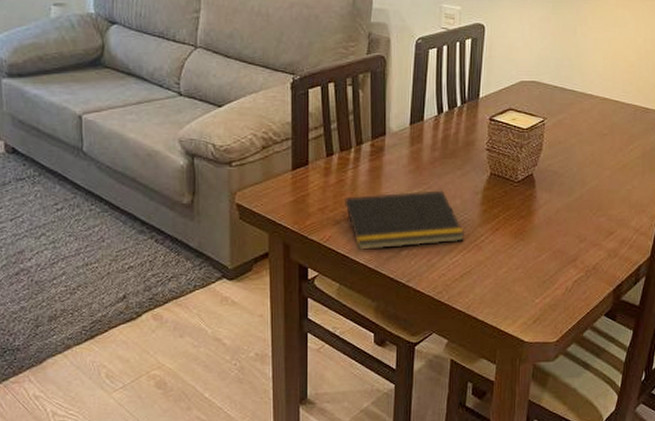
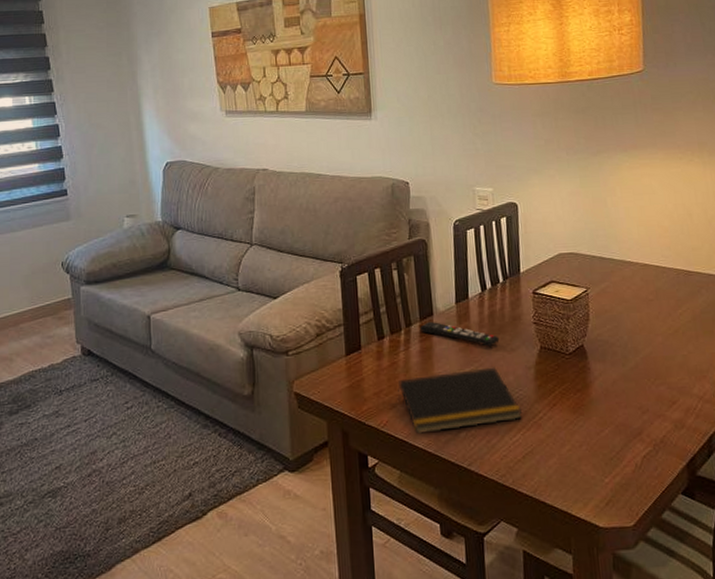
remote control: none [370,141,451,170] -> present [419,321,500,346]

